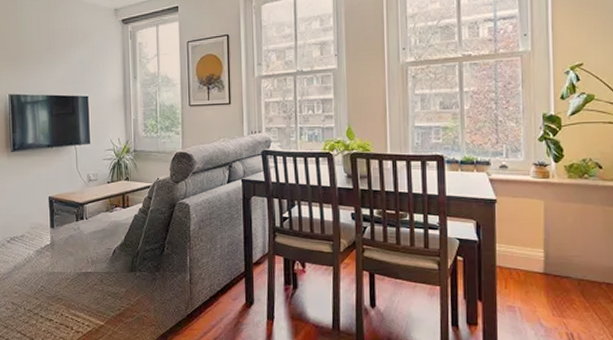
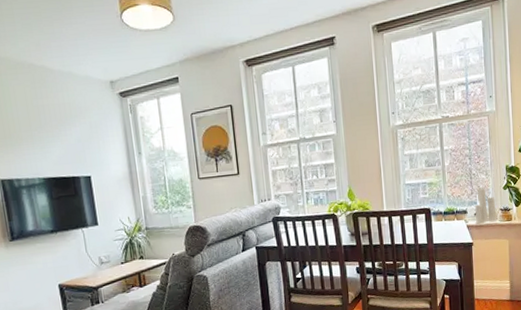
candle: none [500,133,530,178] -> present [475,185,498,224]

